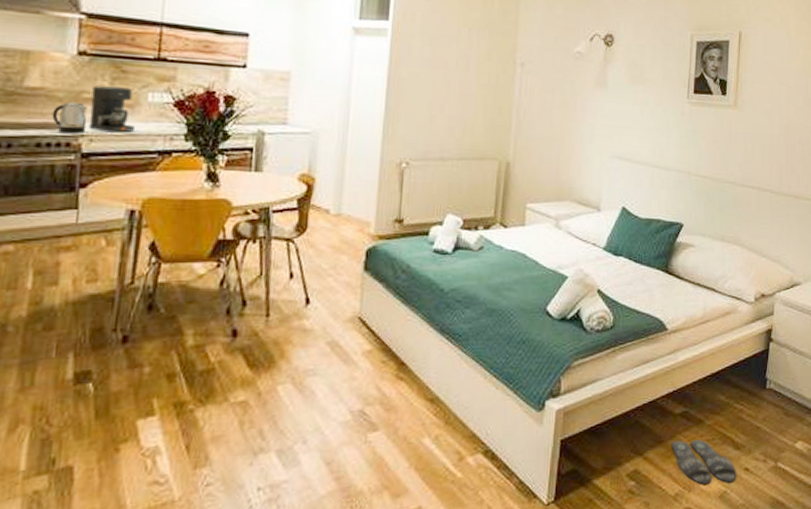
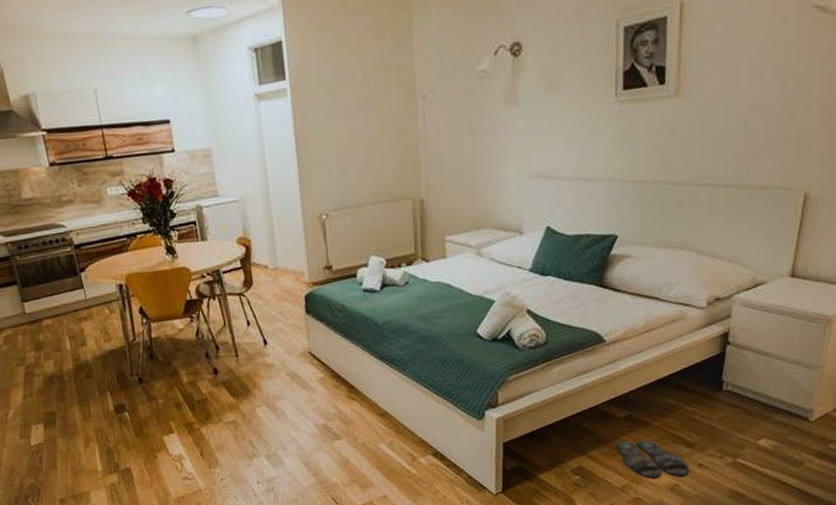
kettle: present [52,102,87,134] -> none [46,205,73,232]
coffee maker: present [88,85,136,133] -> none [67,186,106,226]

